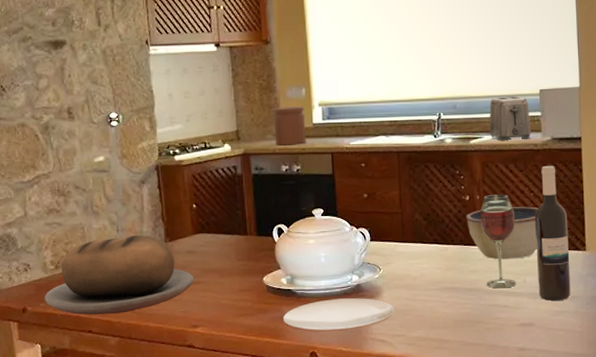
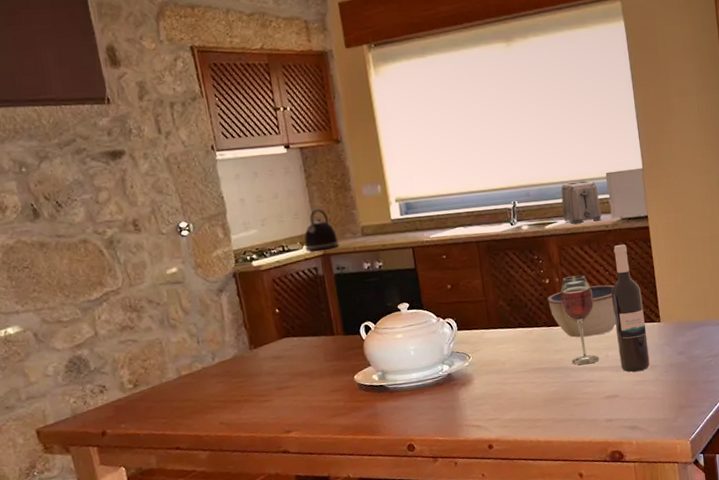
bread: present [44,235,194,315] -> none [124,344,284,432]
kettle: none [226,107,260,150] -> present [304,208,339,252]
jar: present [272,106,306,146] -> none [349,203,386,244]
plate: present [282,298,394,333] -> none [377,386,486,425]

